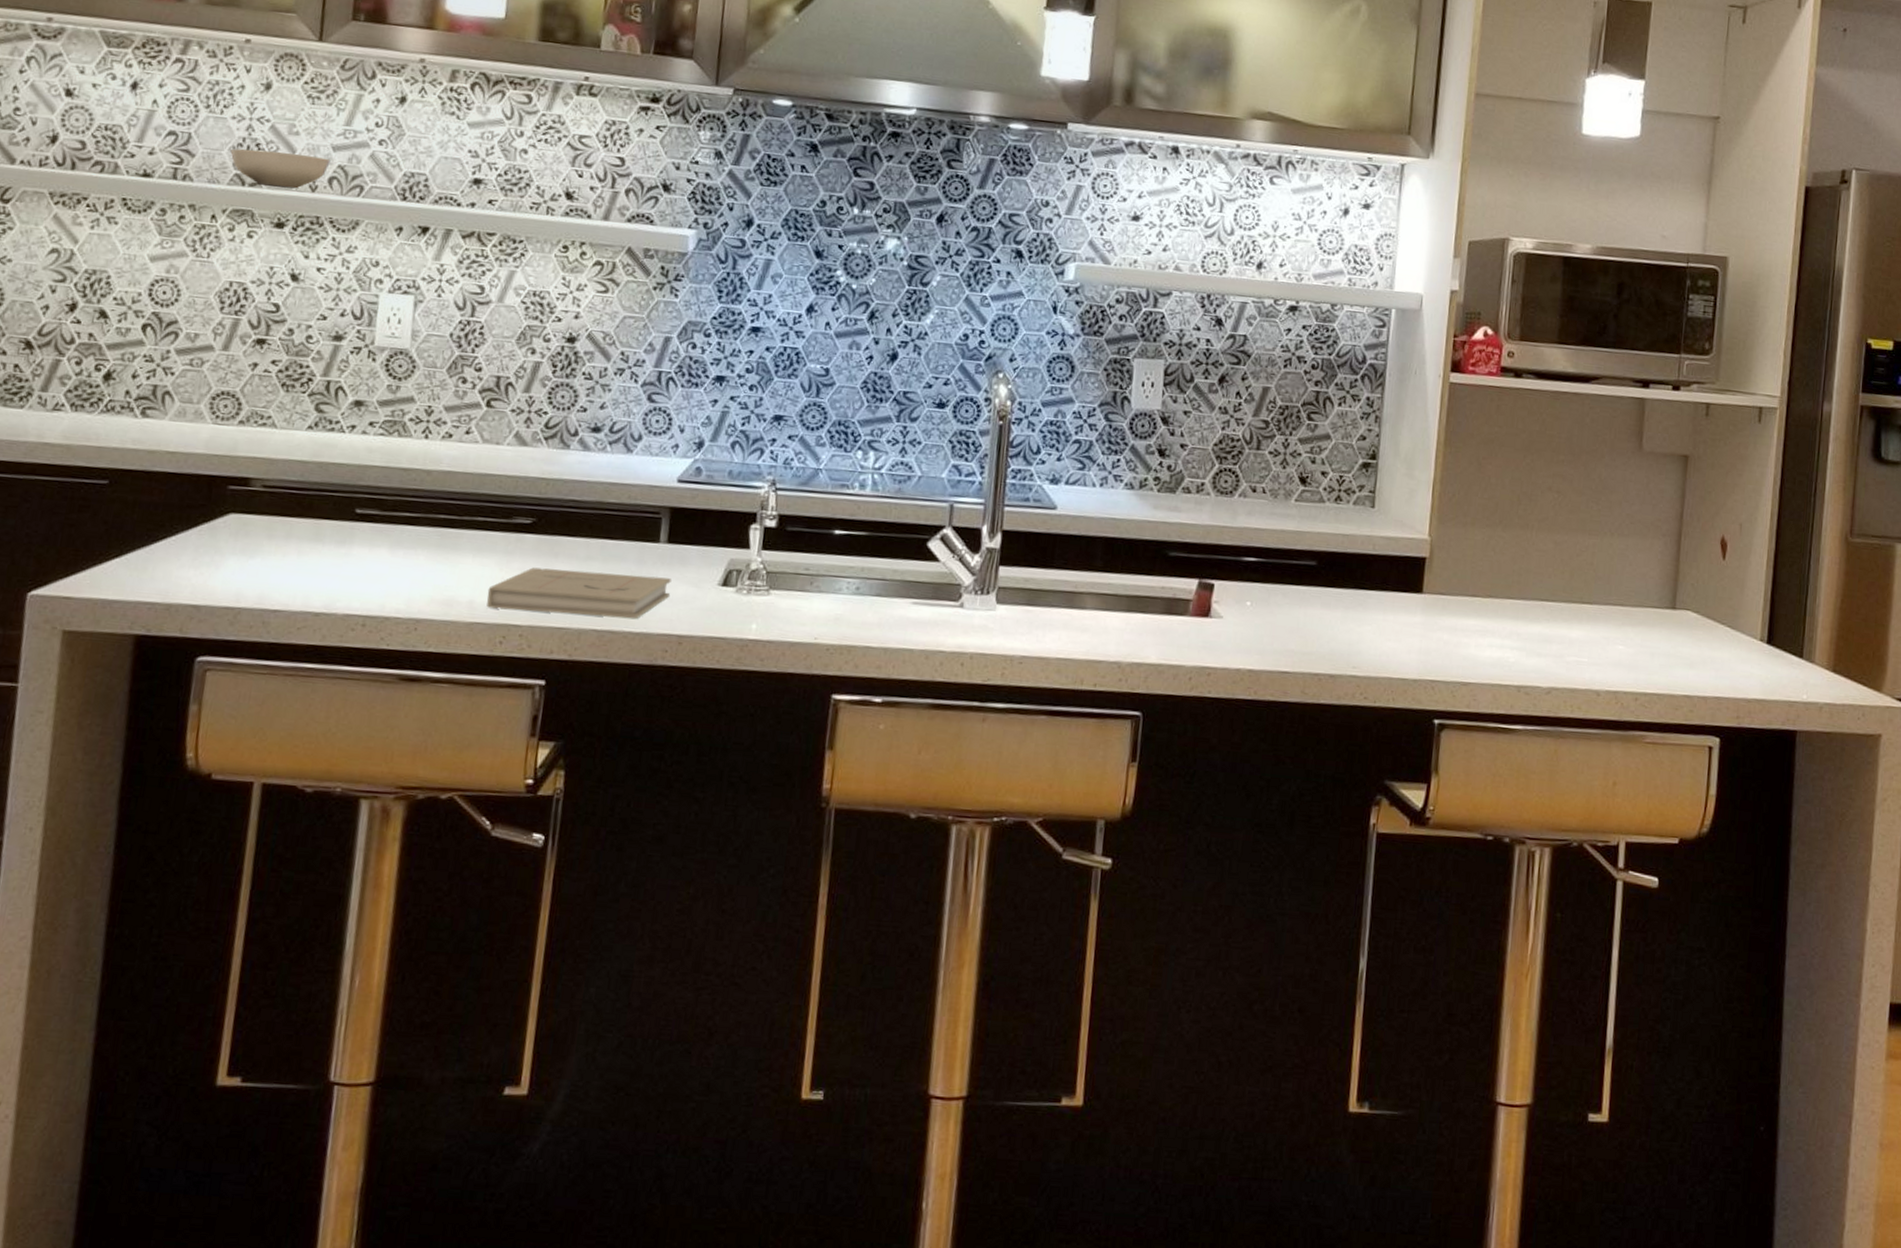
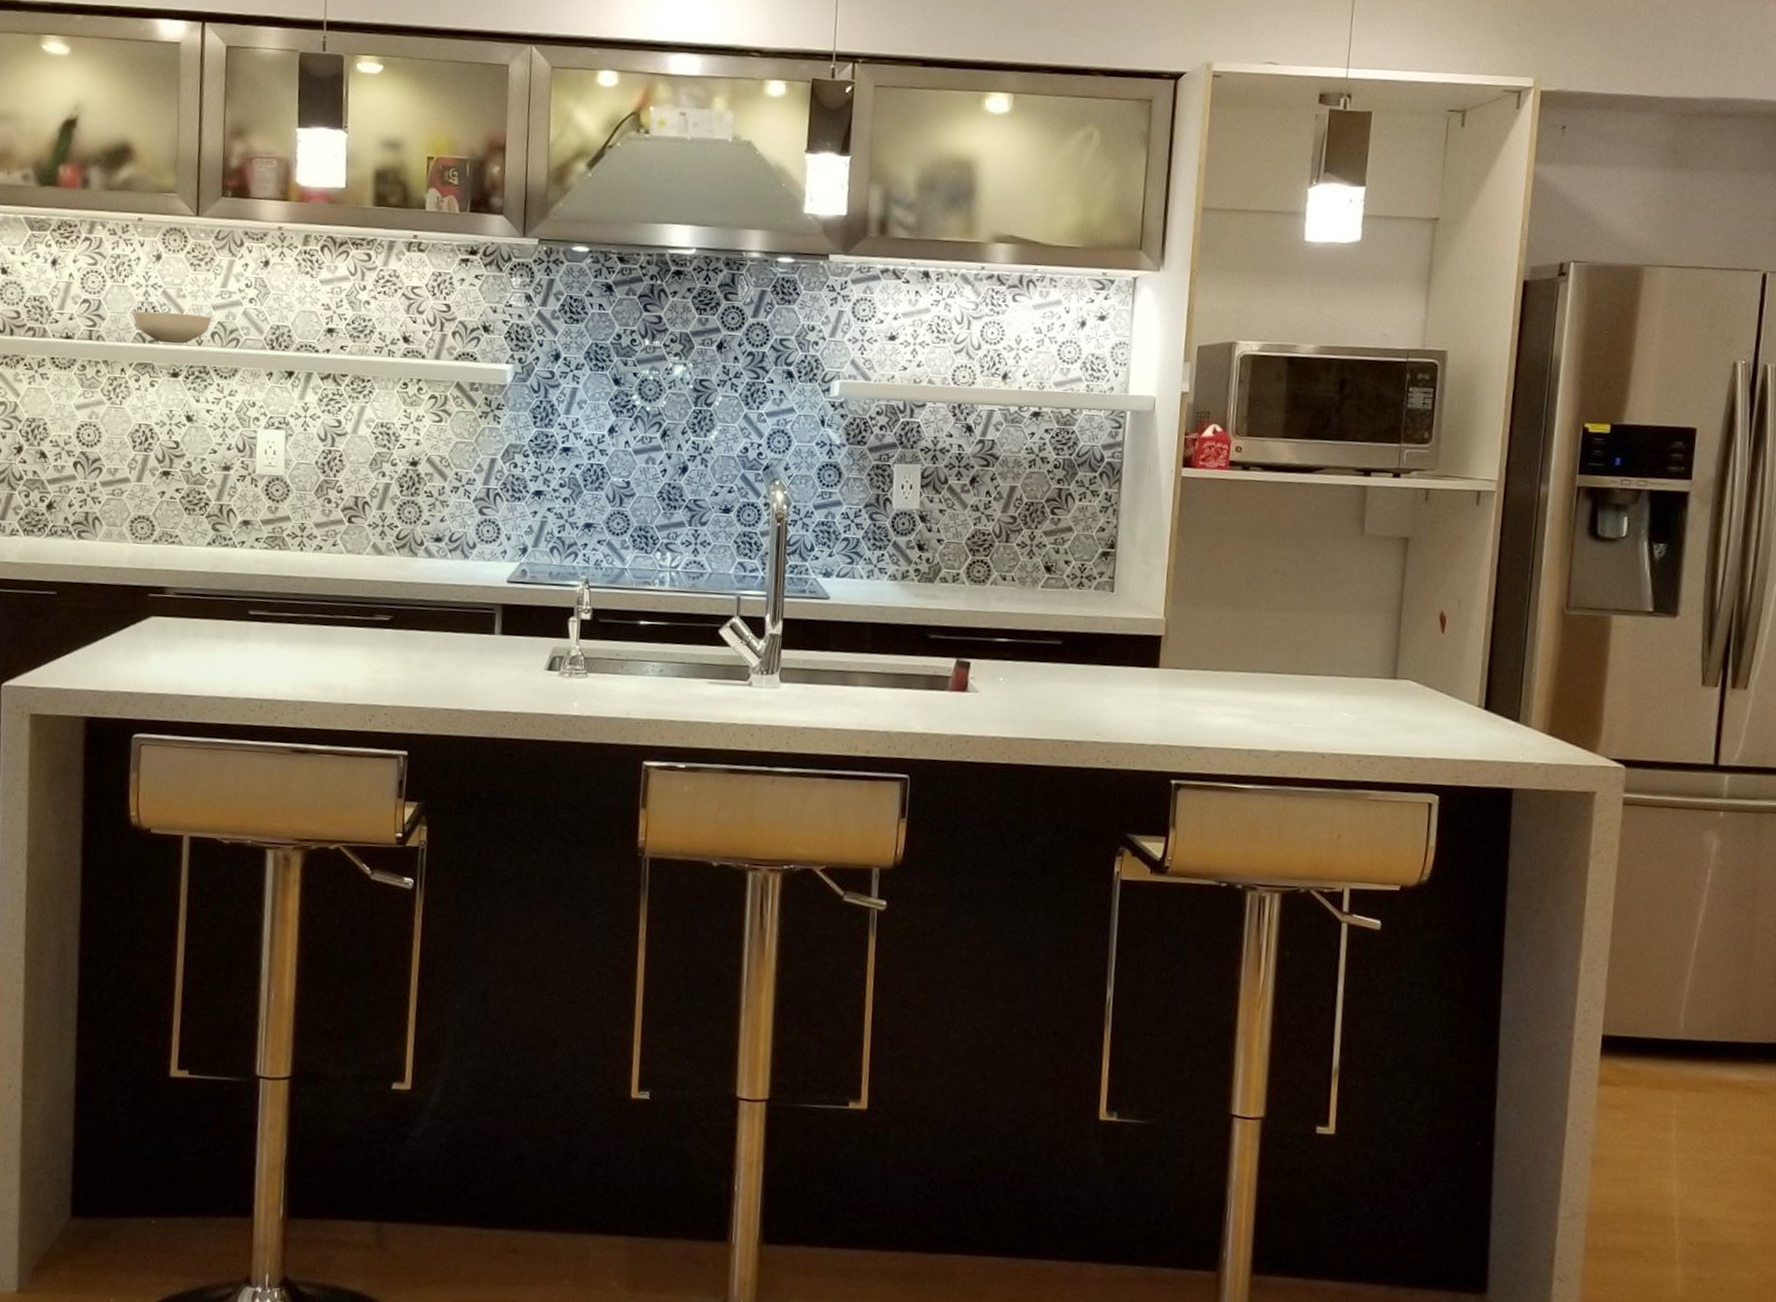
book: present [486,567,672,619] -> none [357,657,506,699]

